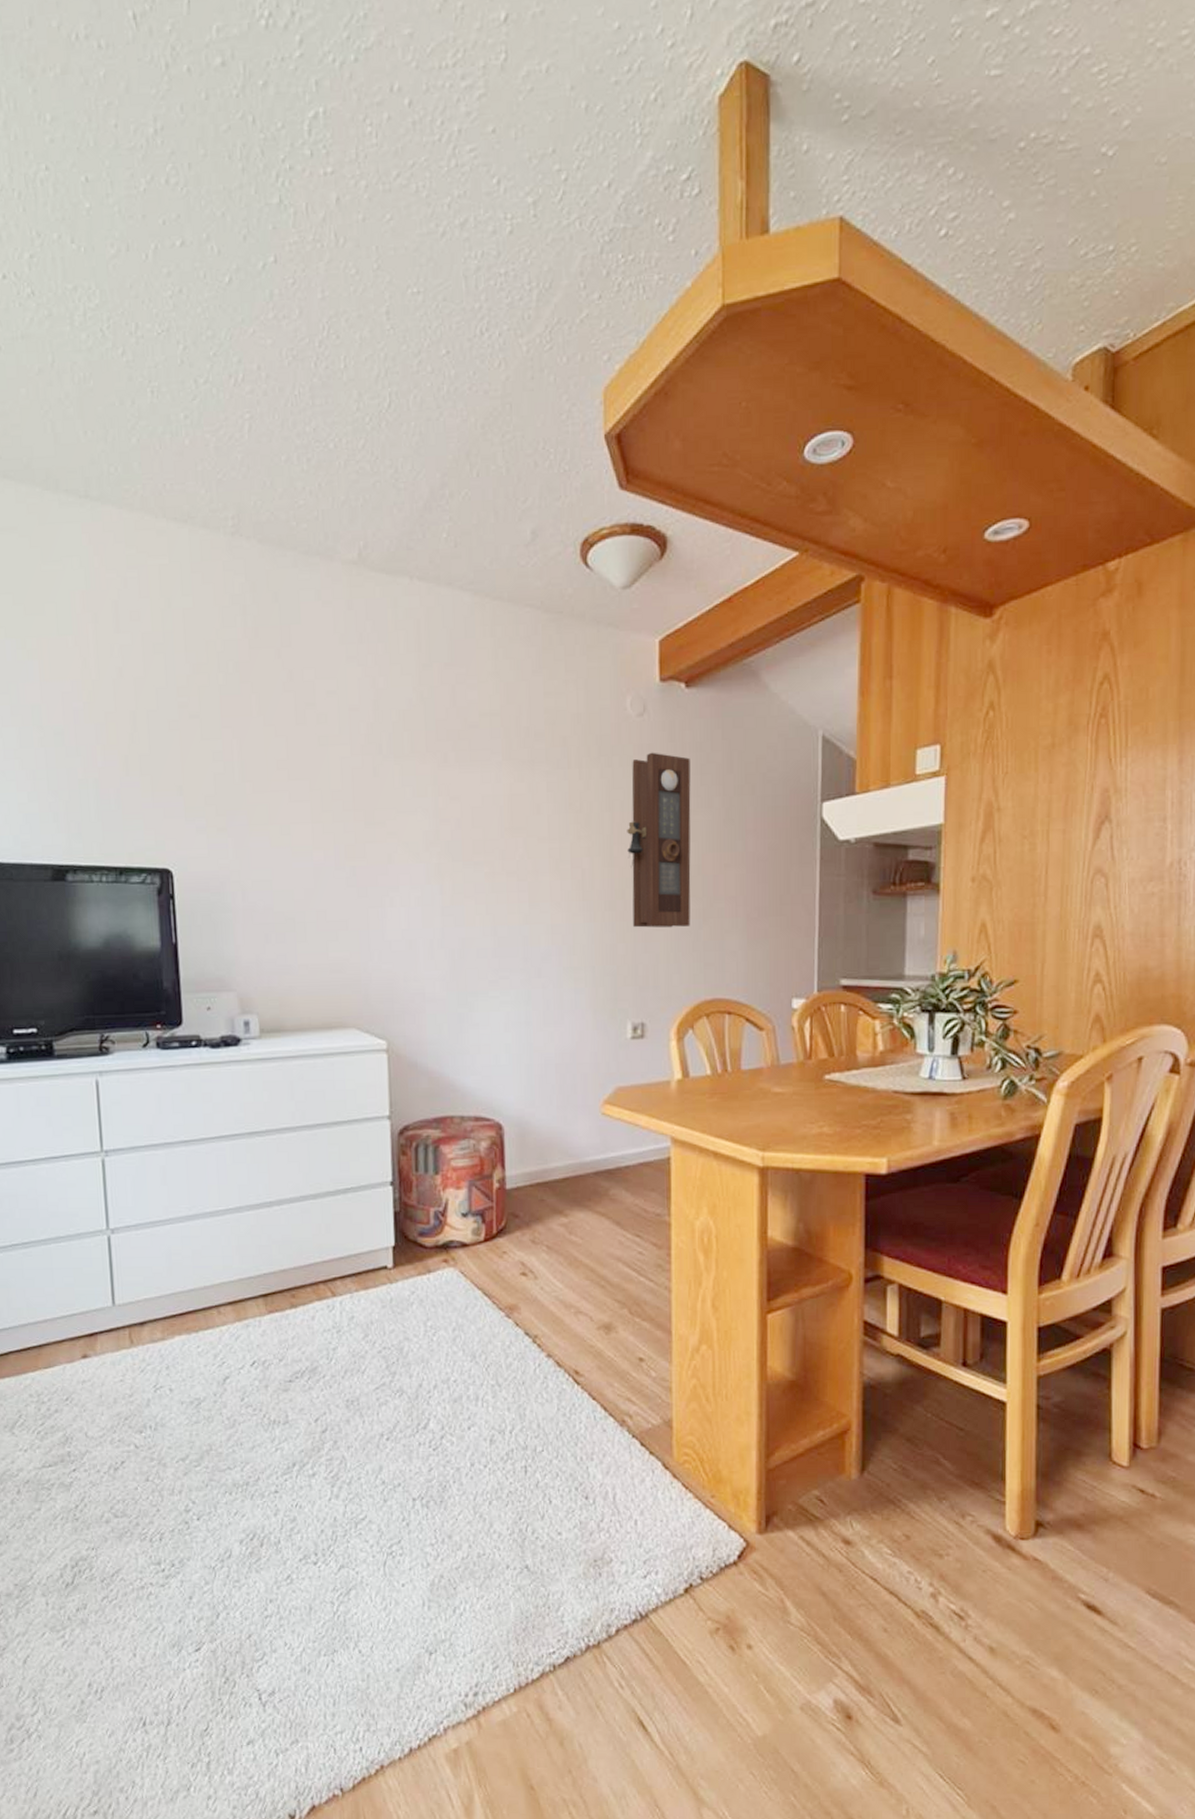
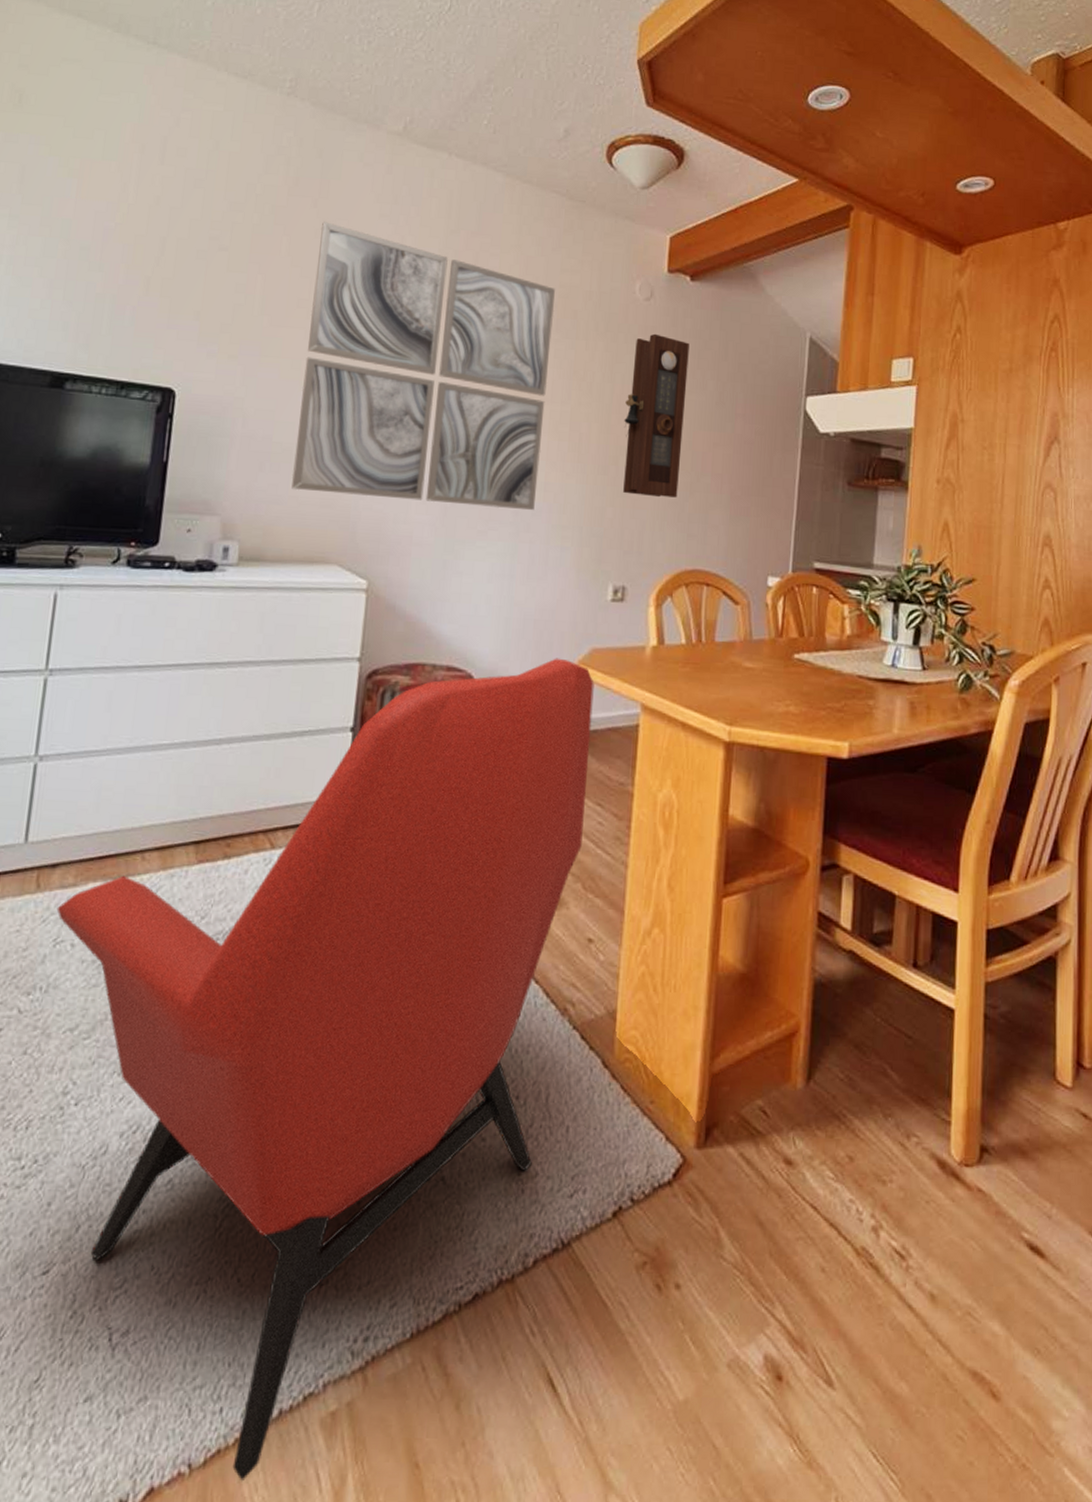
armchair: none [151,1099,625,1801] -> present [56,658,594,1482]
wall art: none [289,672,544,958] -> present [291,222,555,511]

